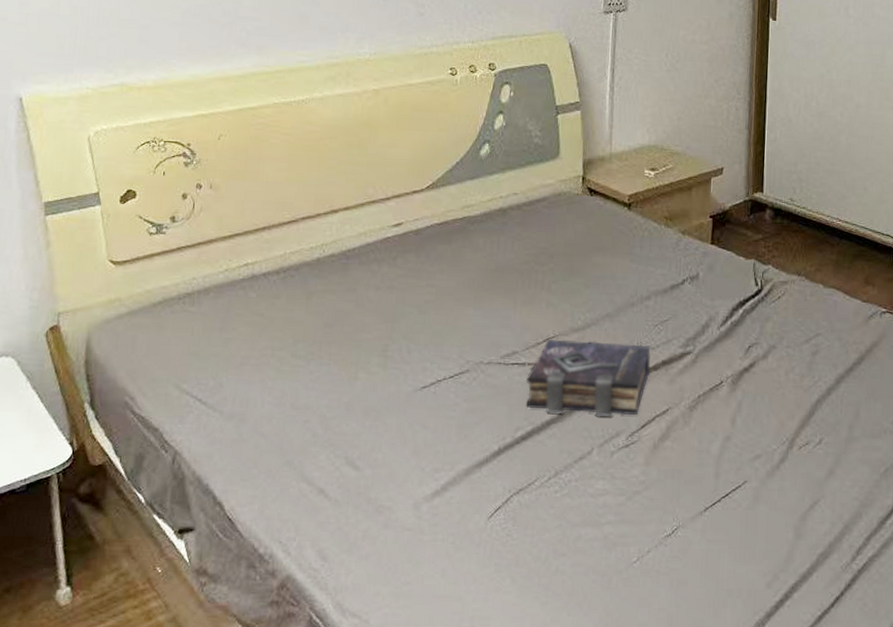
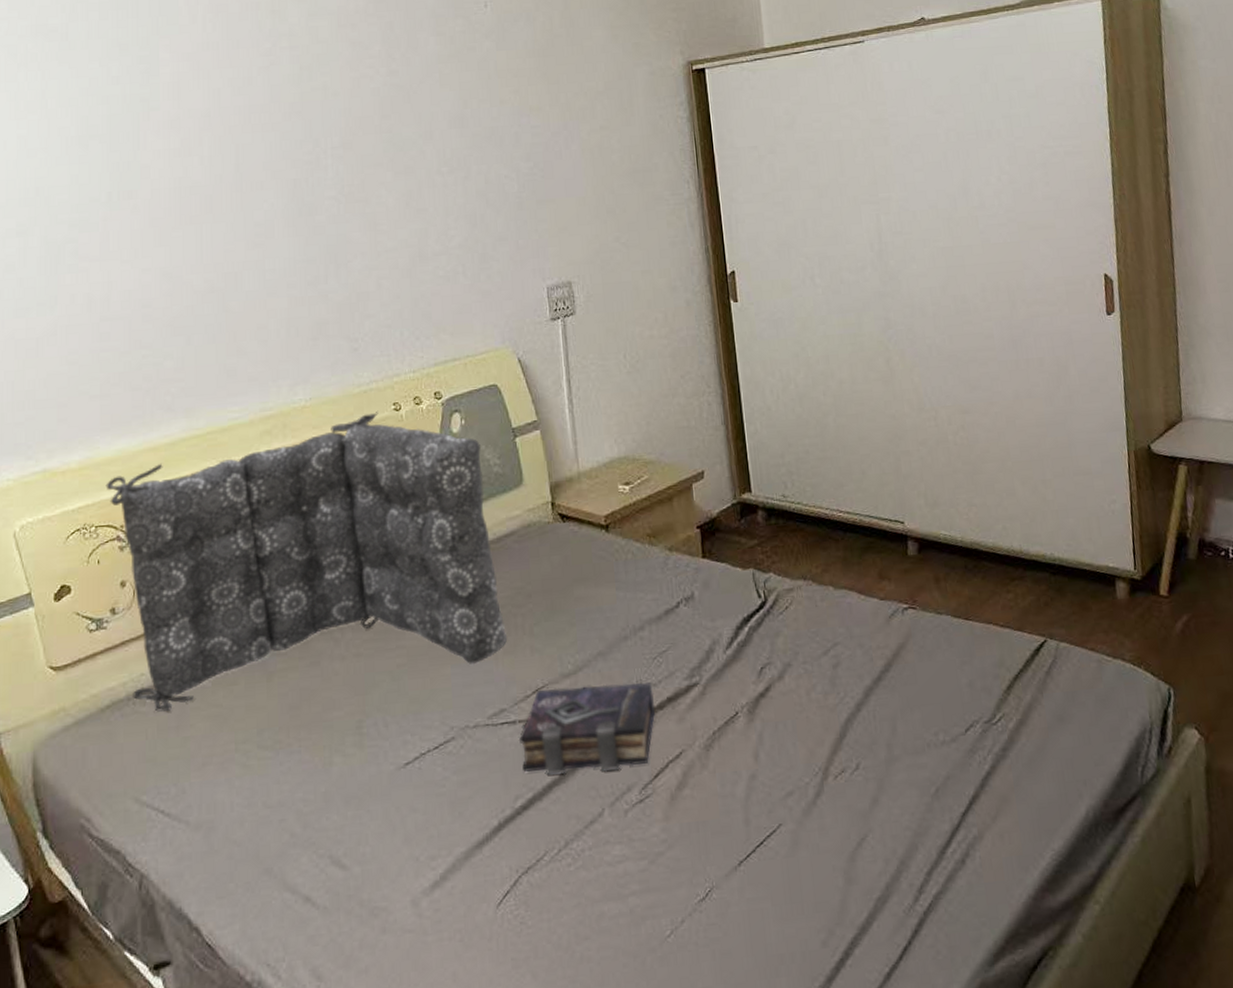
seat cushion: none [177,72,527,313] -> present [105,410,507,712]

